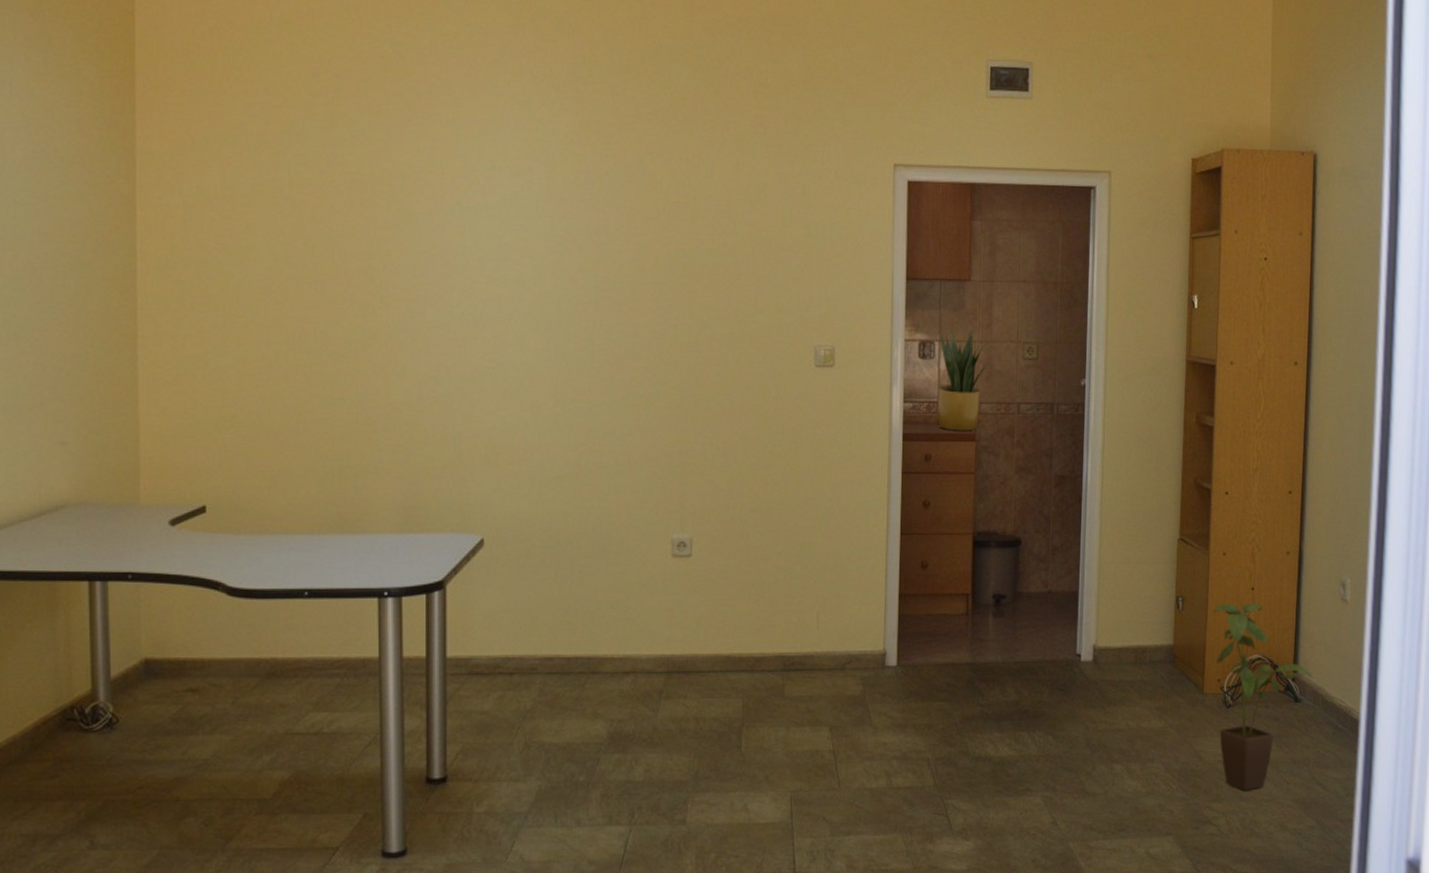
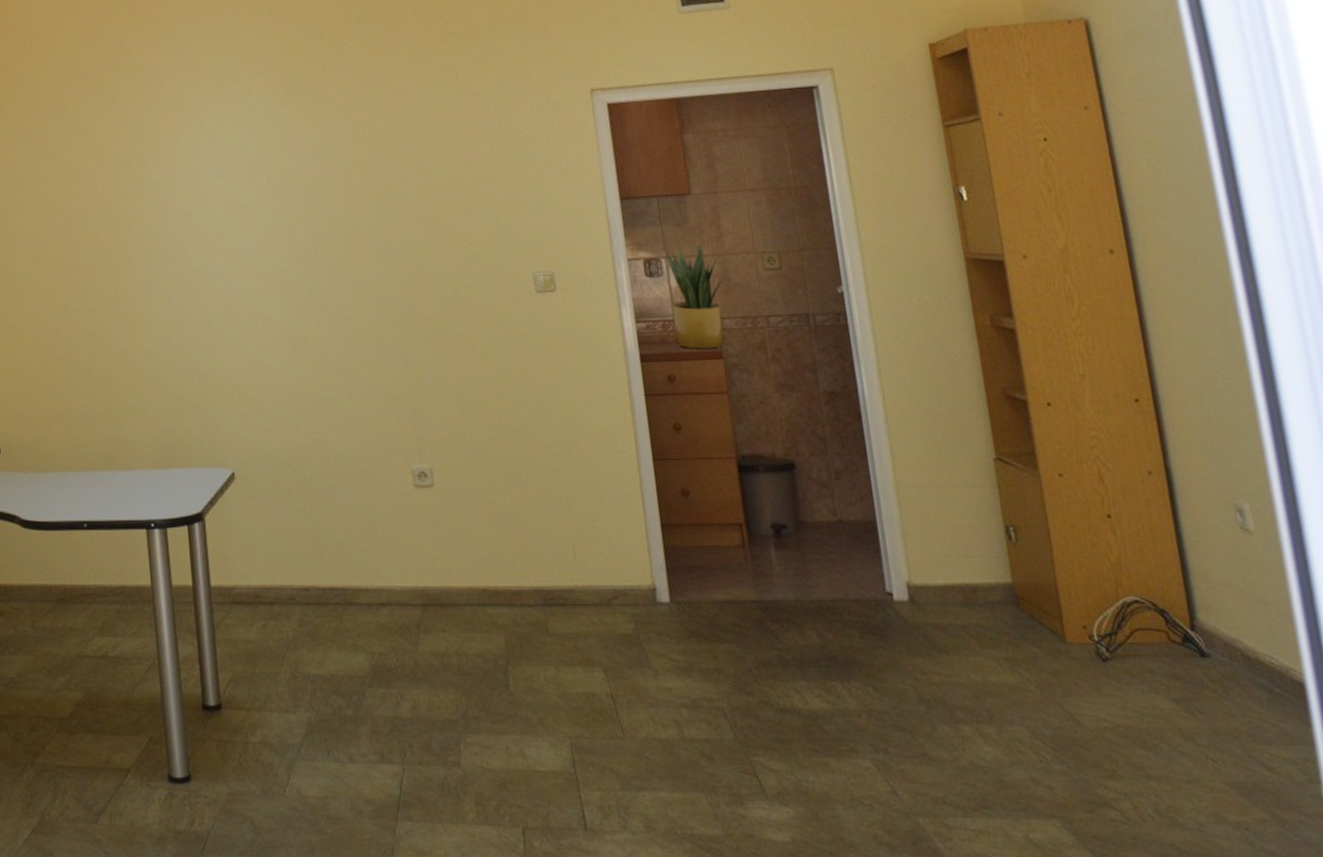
house plant: present [1213,603,1314,791] -> none [1059,533,1222,768]

